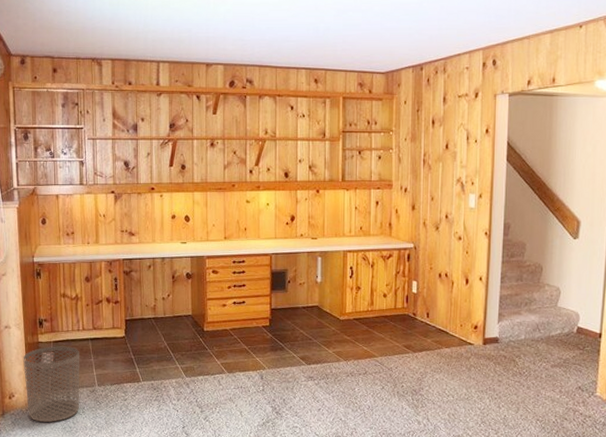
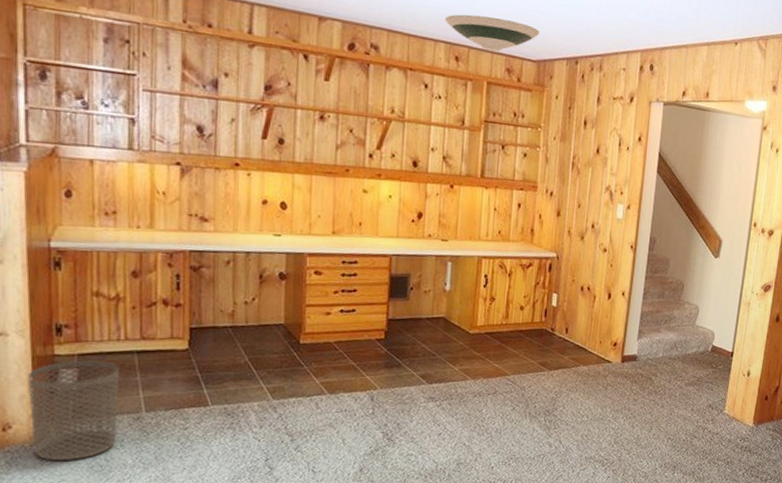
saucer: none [304,40,387,71] -> present [444,14,540,52]

